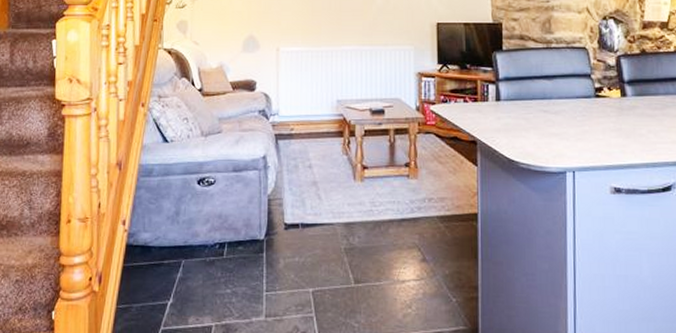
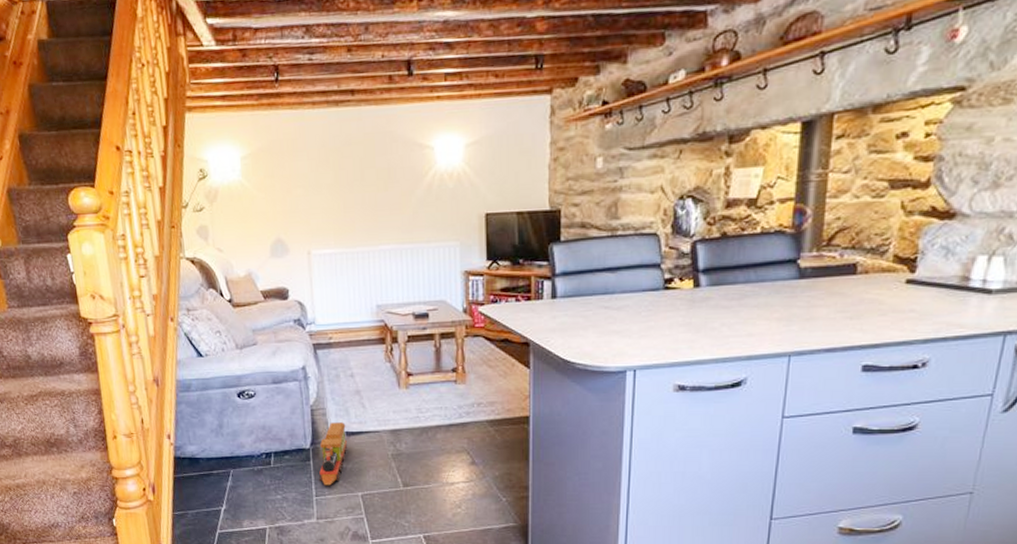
toy train: none [271,213,302,280] -> present [319,422,348,486]

